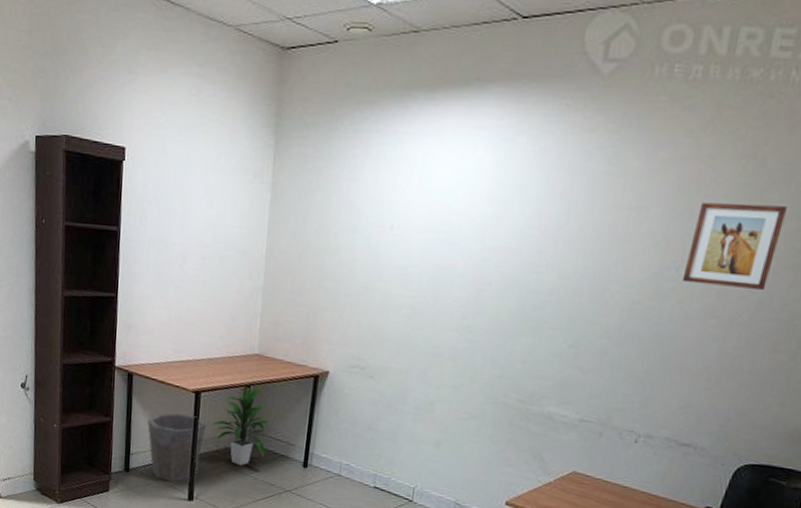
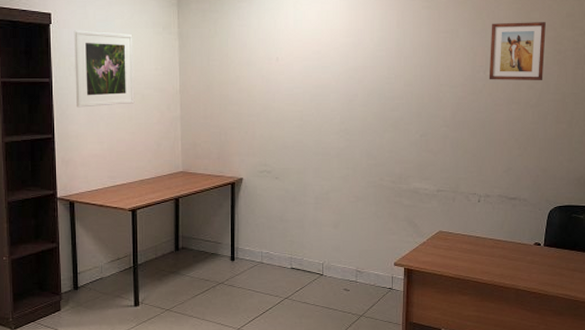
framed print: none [145,170,217,267] -> present [73,30,135,108]
waste bin: present [147,413,207,482] -> none [91,230,144,292]
indoor plant: present [211,385,272,466] -> none [148,197,201,268]

